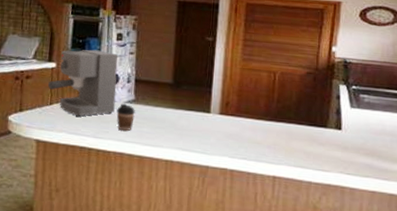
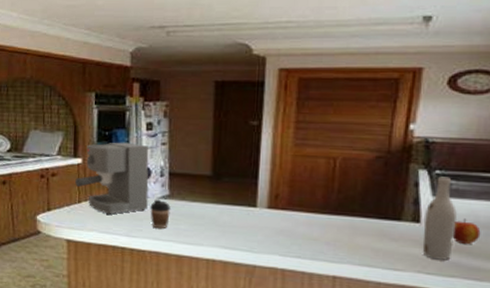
wine bottle: none [343,91,369,163] -> present [422,176,457,260]
apple: none [366,127,387,150] -> present [452,218,481,245]

